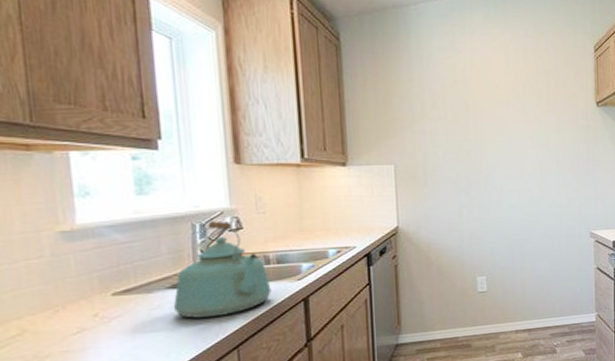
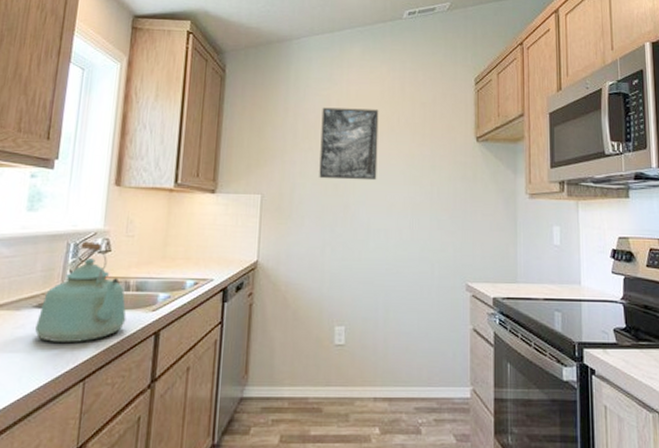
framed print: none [447,76,506,147] -> present [319,107,379,181]

